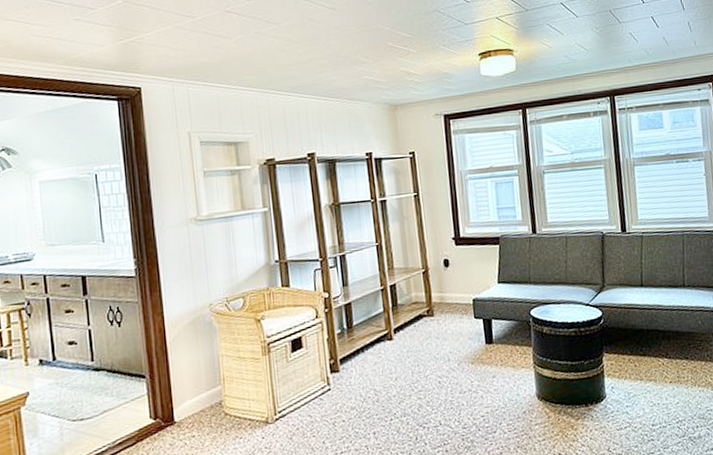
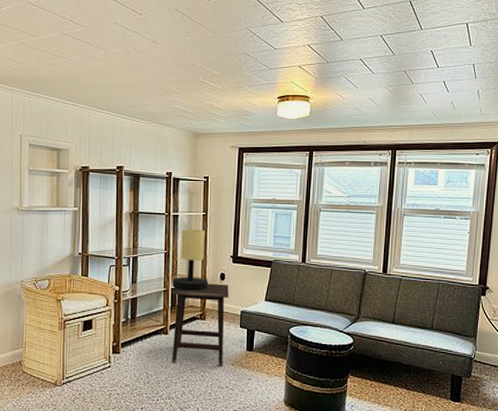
table lamp: none [389,212,432,286] -> present [172,229,209,291]
side table: none [391,271,462,373] -> present [171,283,229,367]

